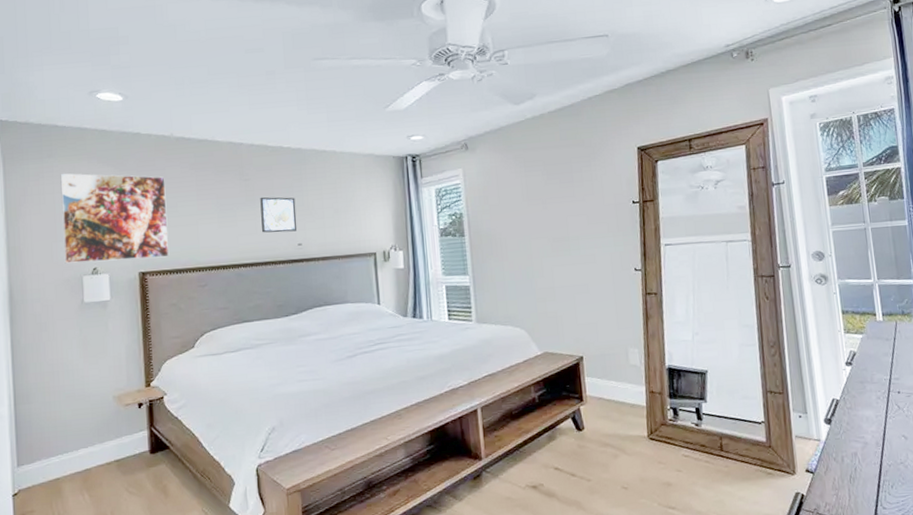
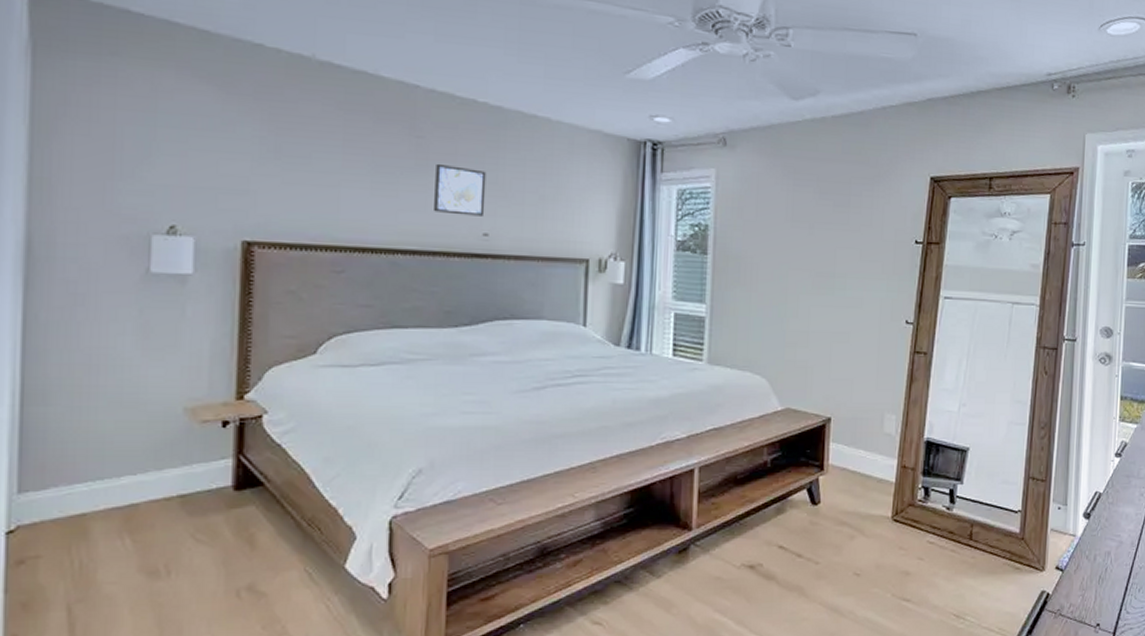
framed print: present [60,173,170,264] -> none [123,81,296,226]

